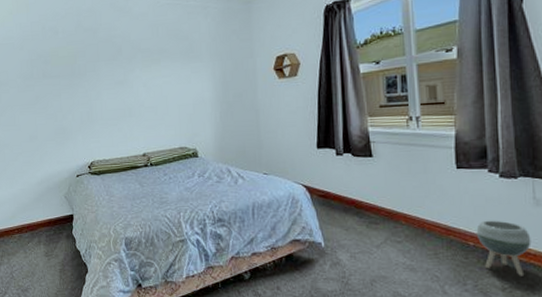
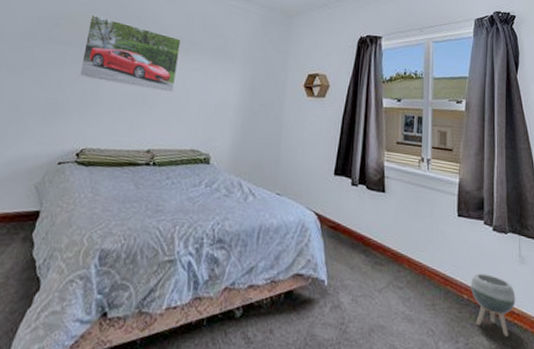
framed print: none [70,45,155,103] -> present [79,14,181,93]

